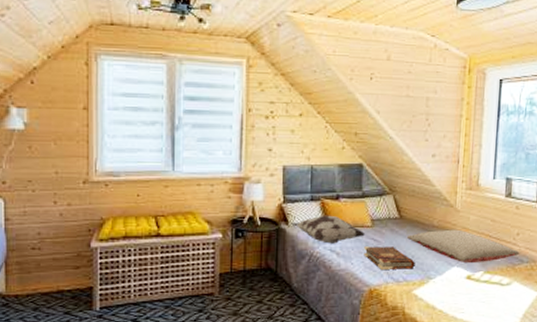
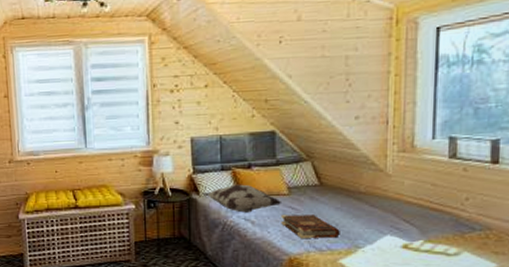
pillow: present [407,229,520,262] -> none [330,195,470,231]

